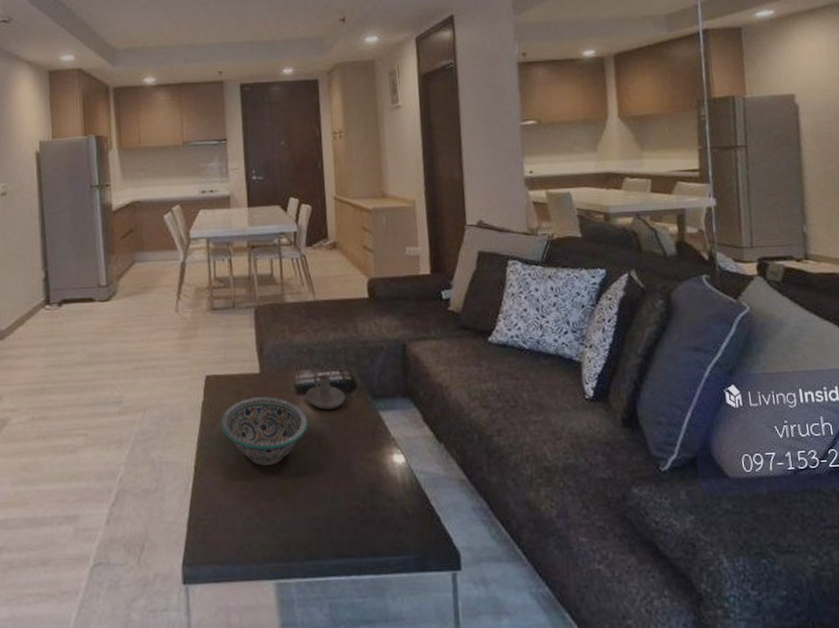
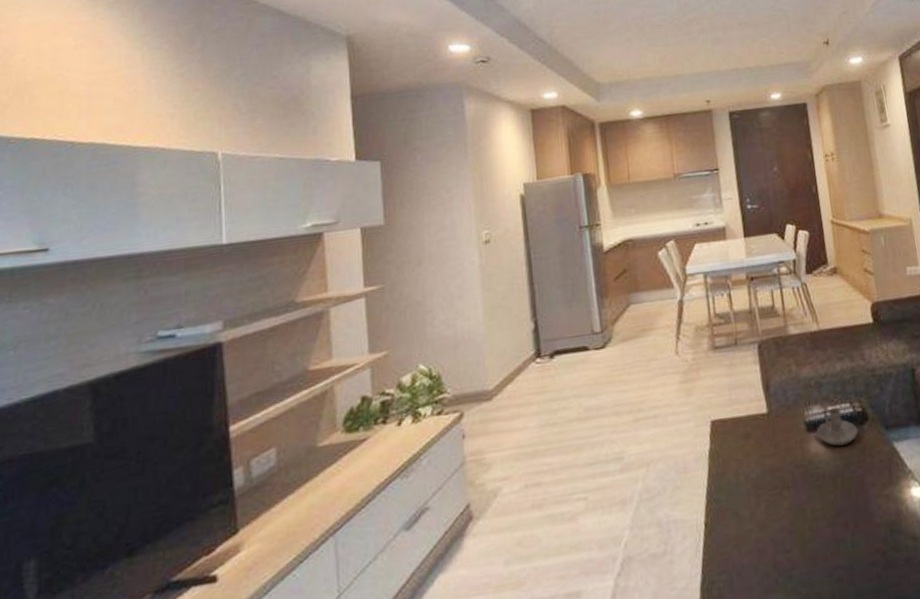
decorative bowl: present [220,396,308,466] -> none [729,437,822,514]

